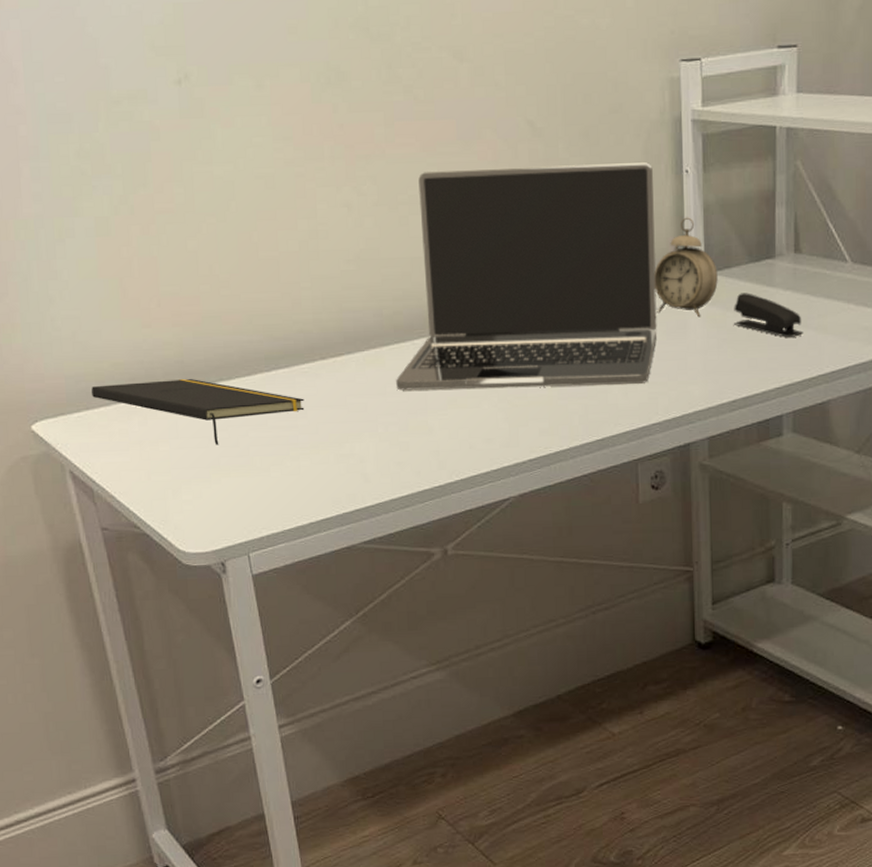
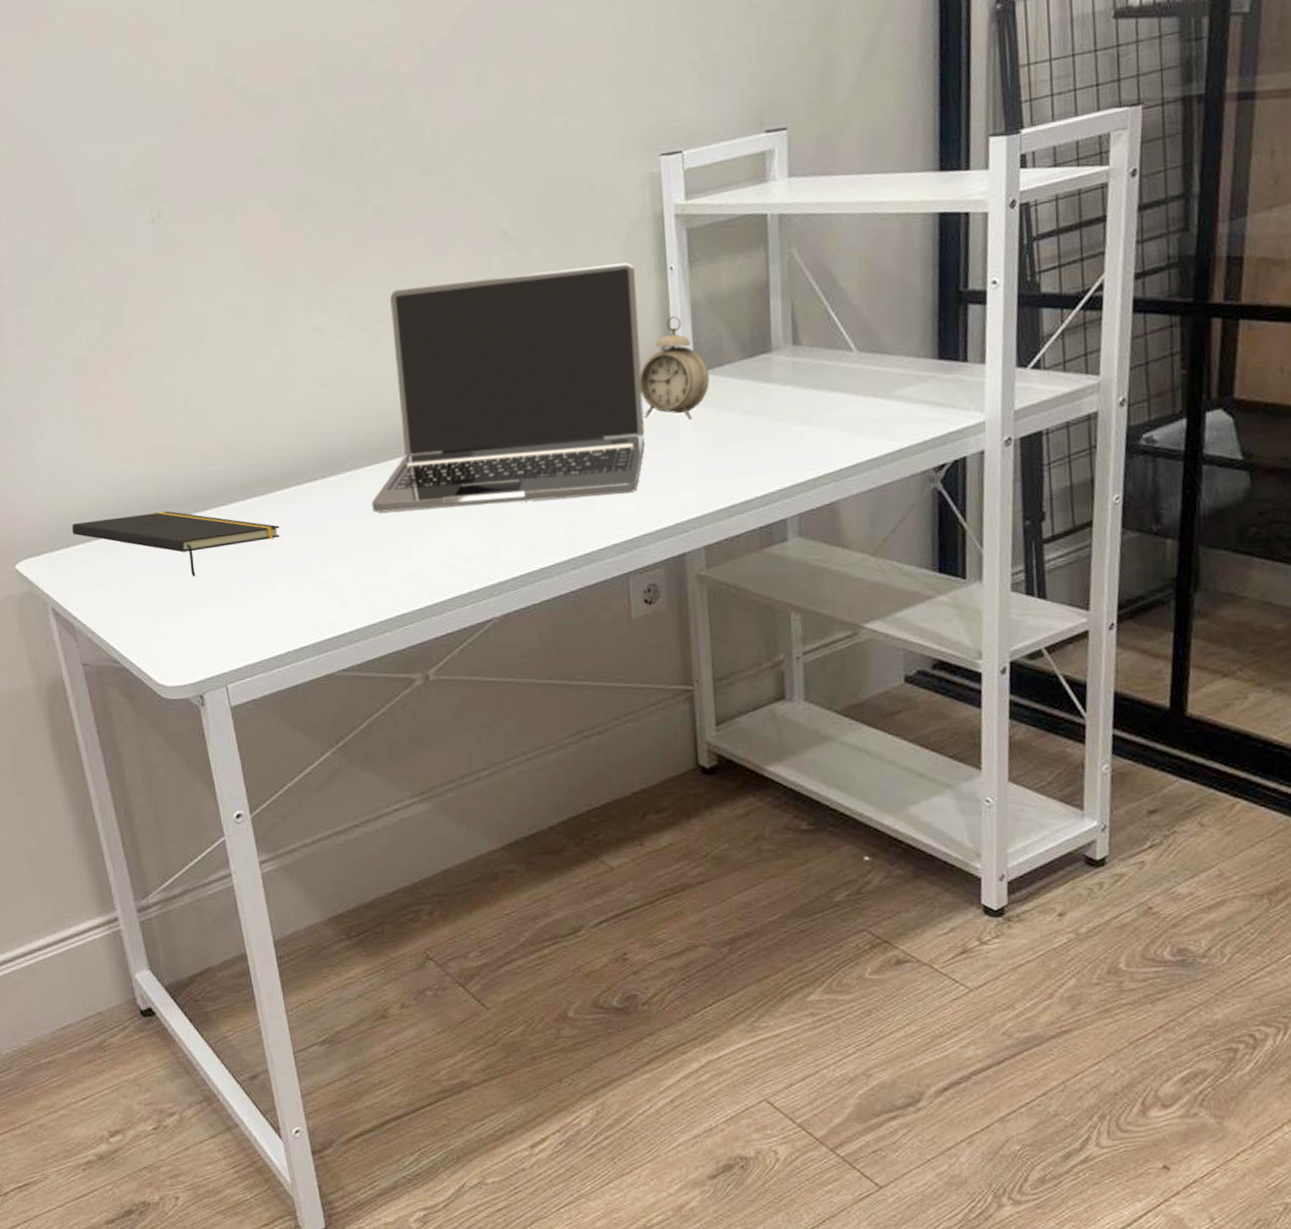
stapler: present [733,292,804,338] -> none [728,390,807,436]

